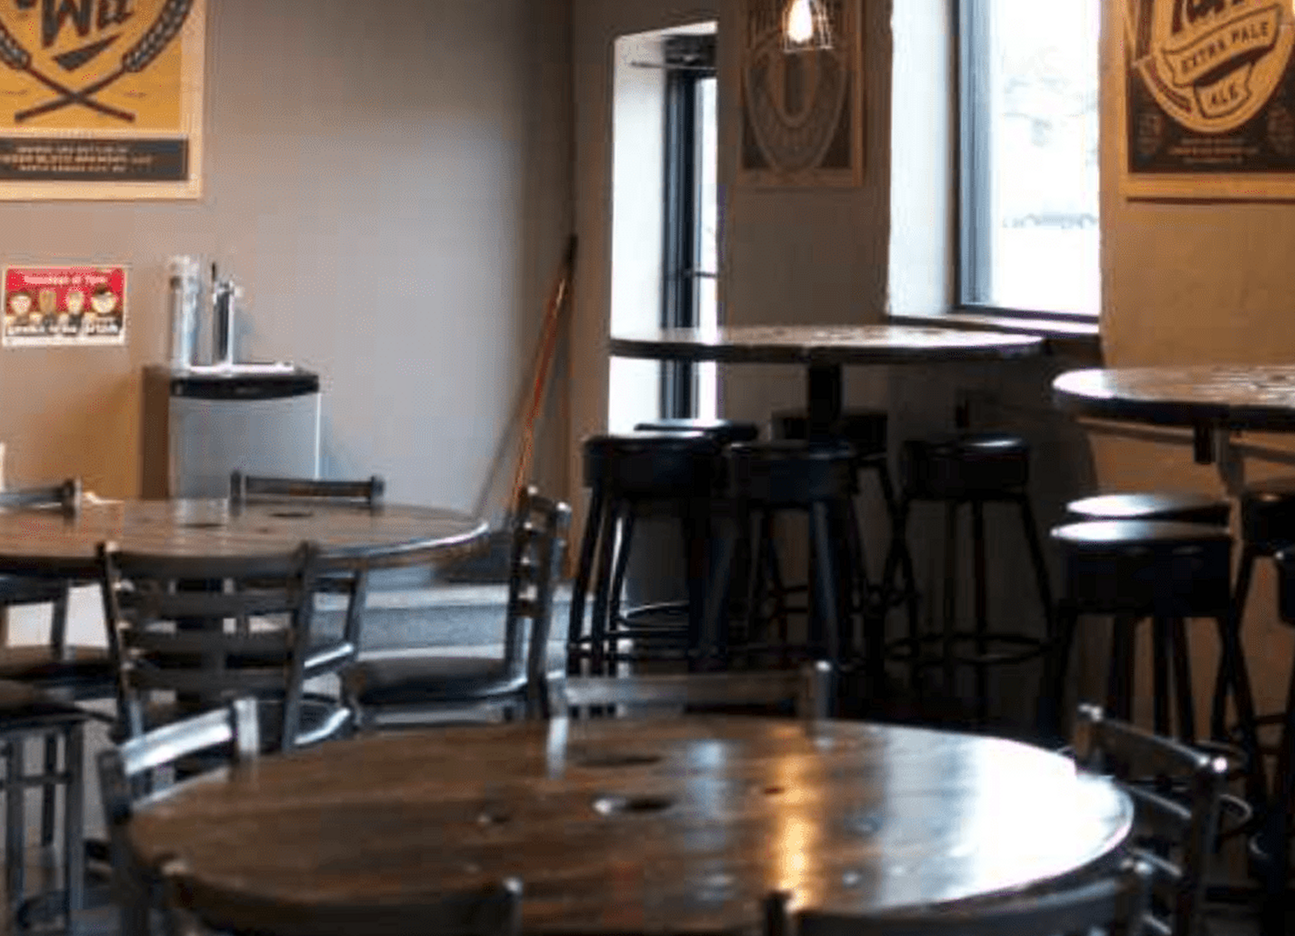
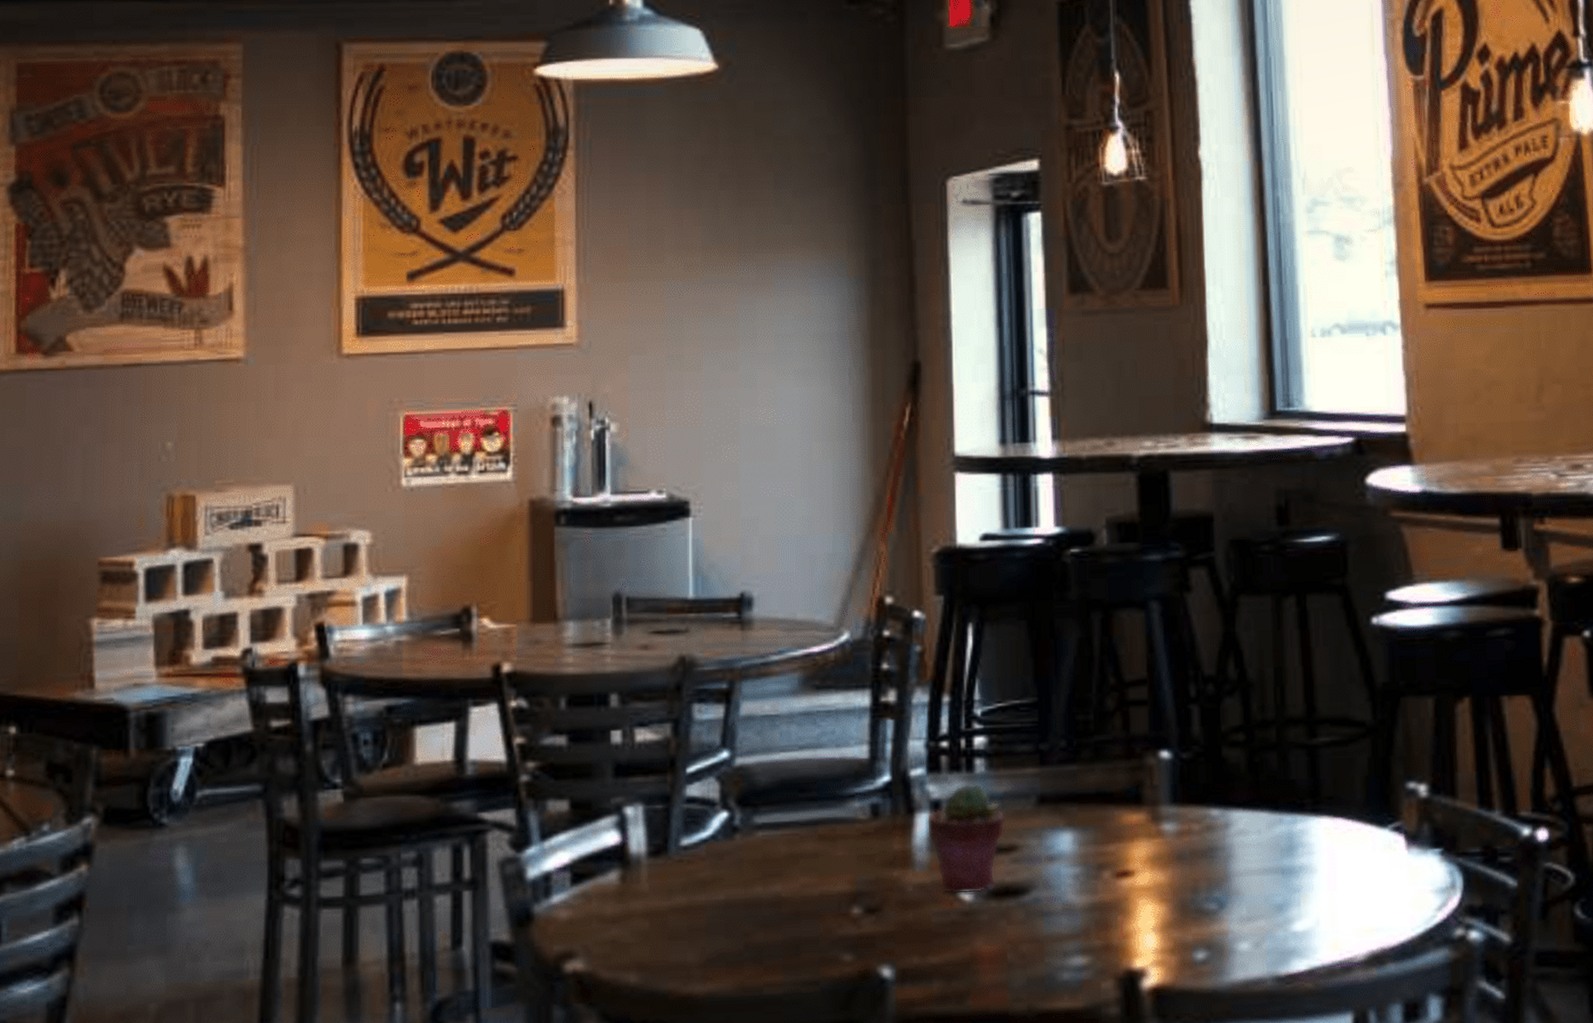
potted succulent: none [563,689,648,807] -> present [926,783,1005,895]

